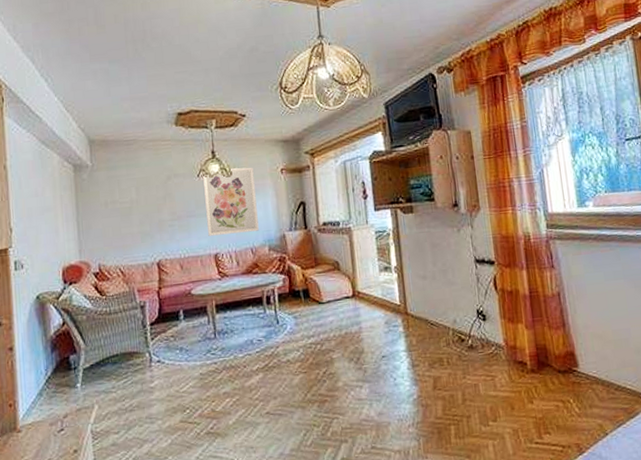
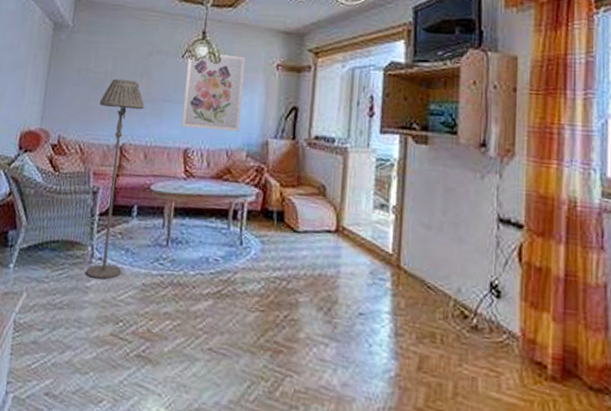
floor lamp: none [130,204,180,379] -> present [85,79,144,279]

